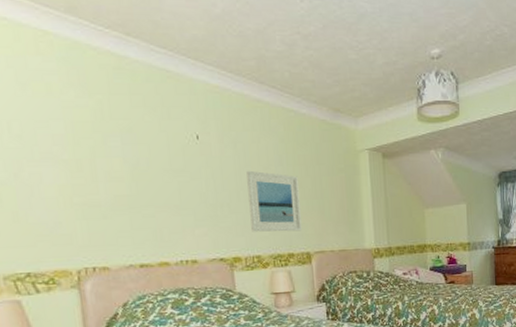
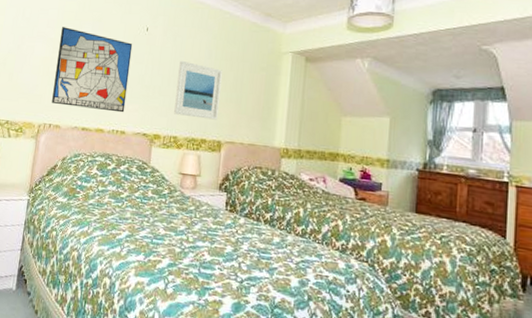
wall art: none [76,143,191,242] -> present [52,27,133,113]

